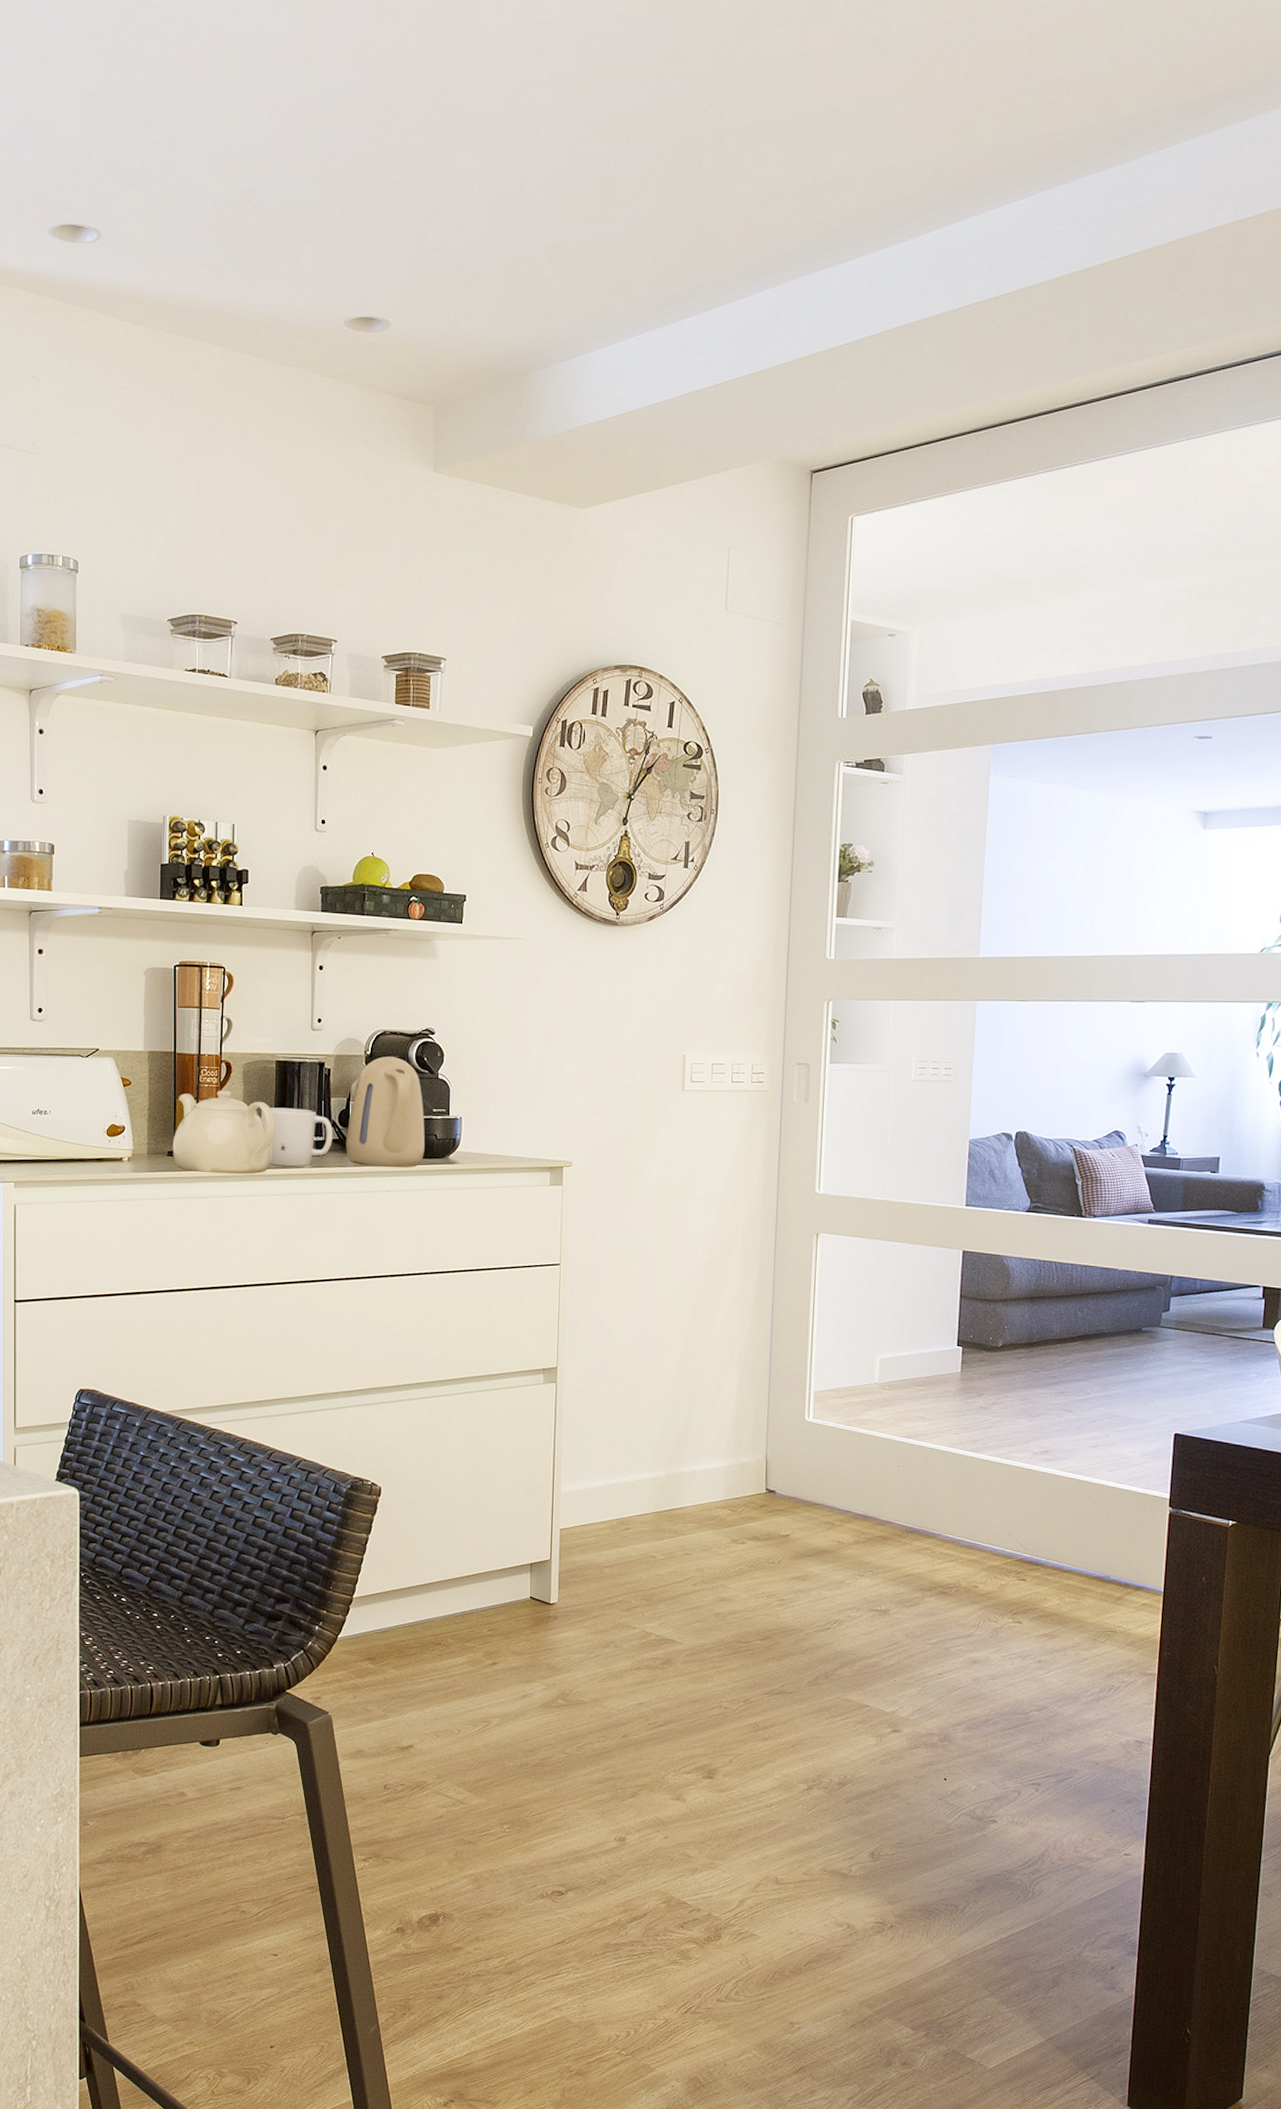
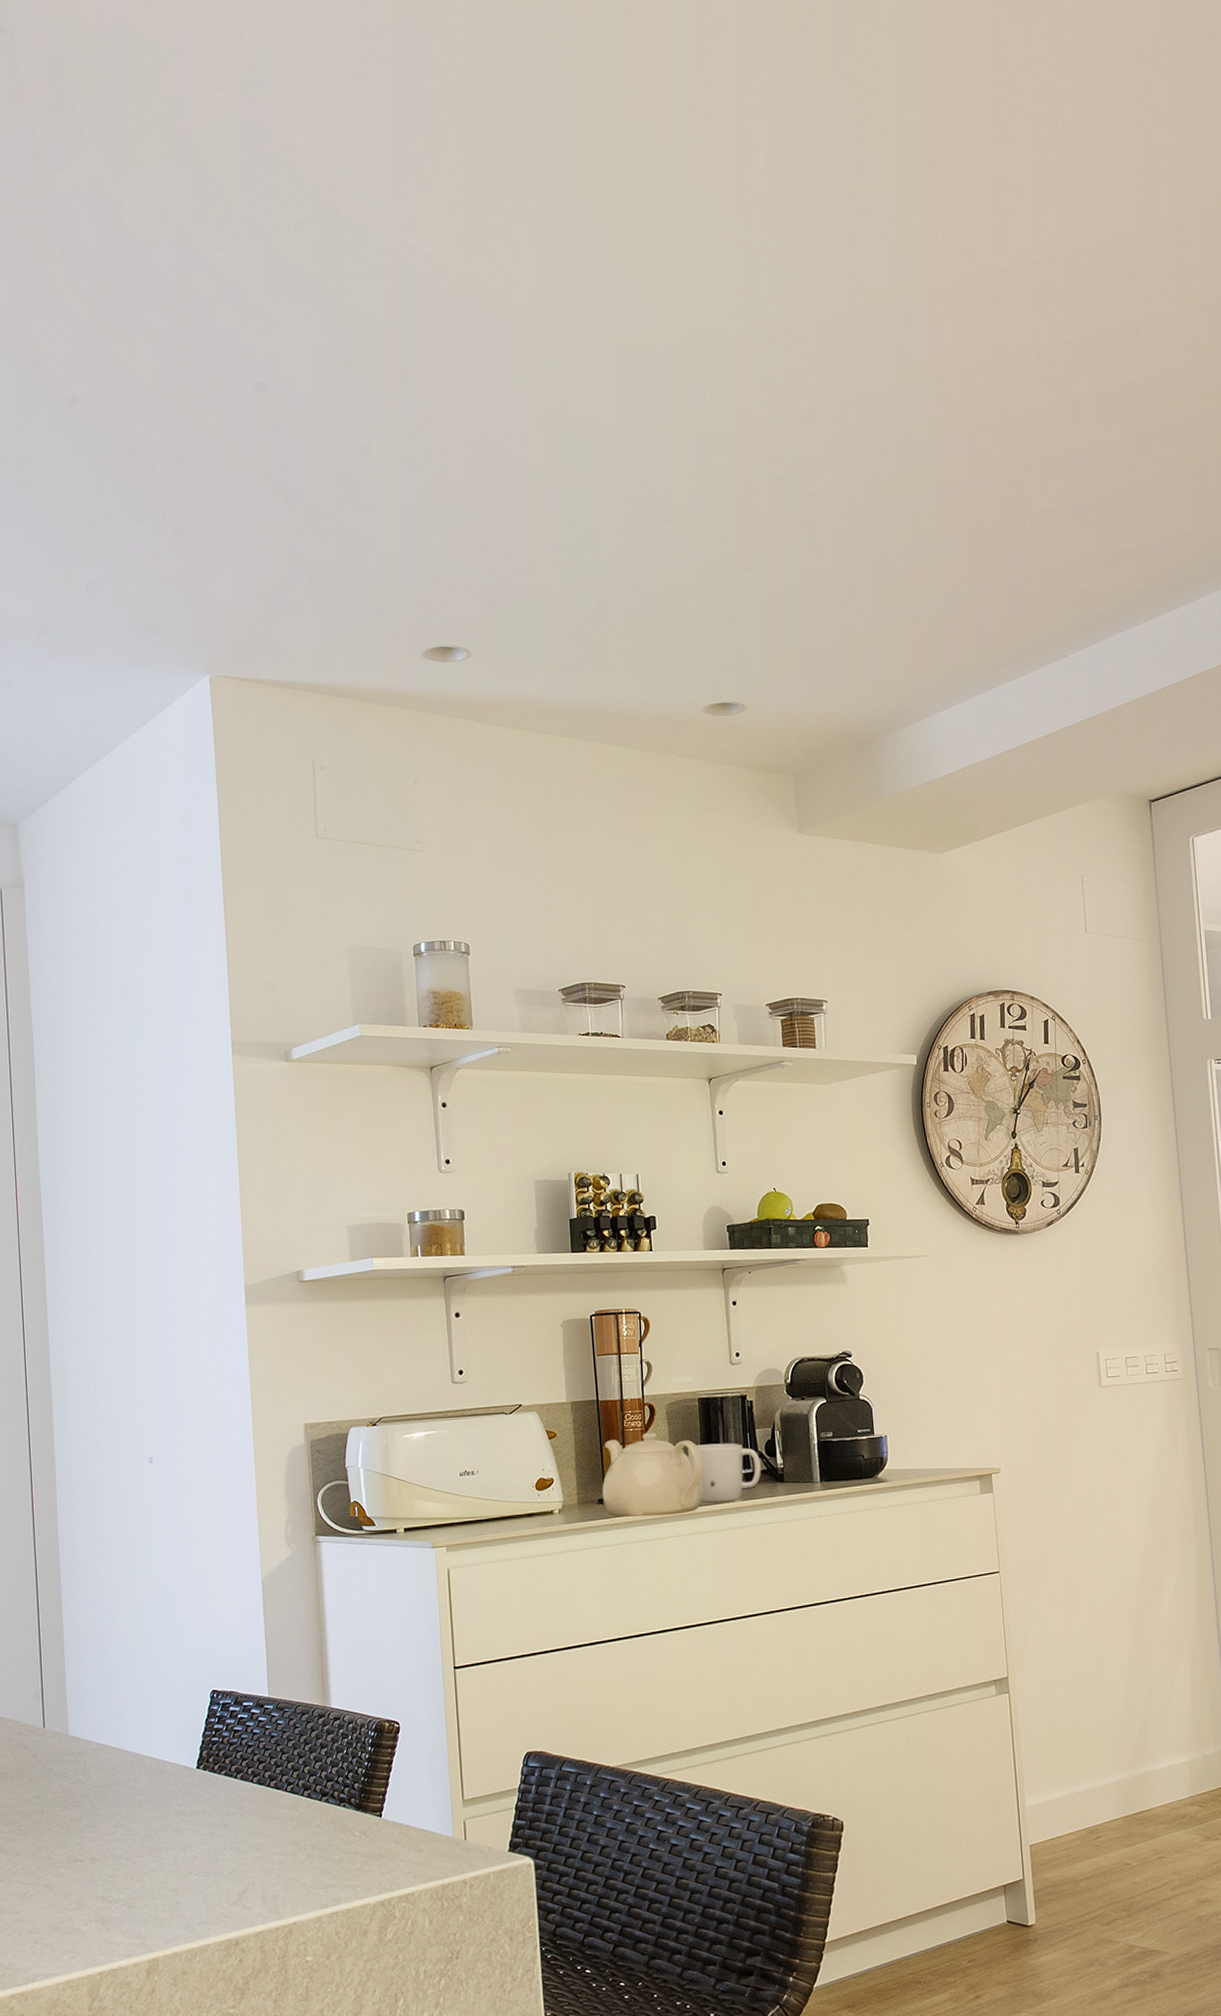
kettle: present [345,1056,425,1168] -> none [774,1382,853,1494]

